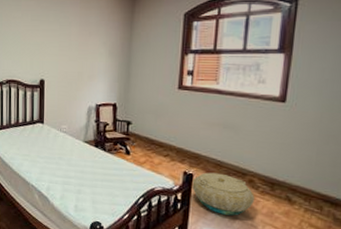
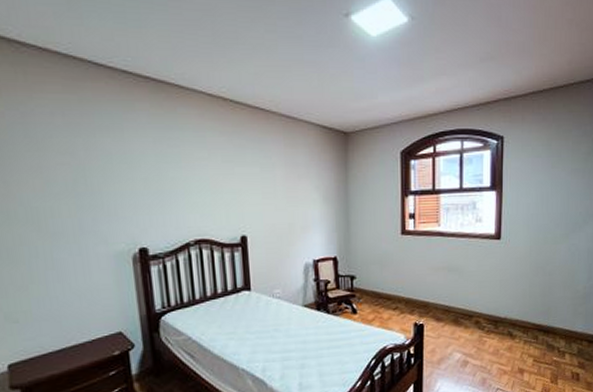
basket: present [192,172,255,216] -> none [423,319,481,362]

